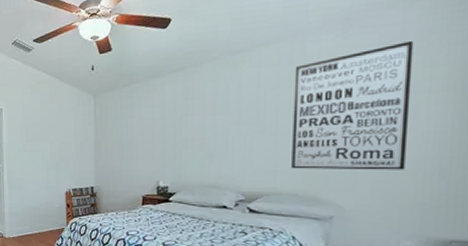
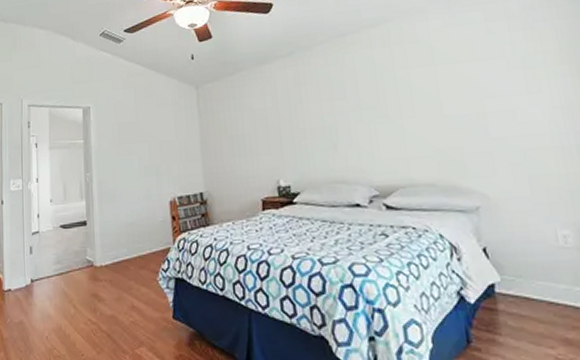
wall art: present [291,41,414,170] -> none [407,17,541,156]

